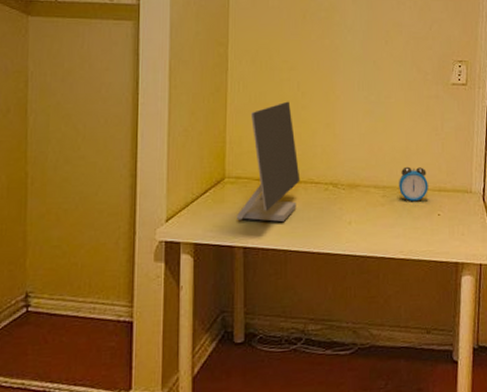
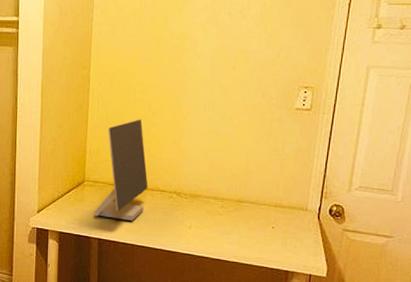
alarm clock: present [399,166,428,202] -> none [237,182,265,215]

